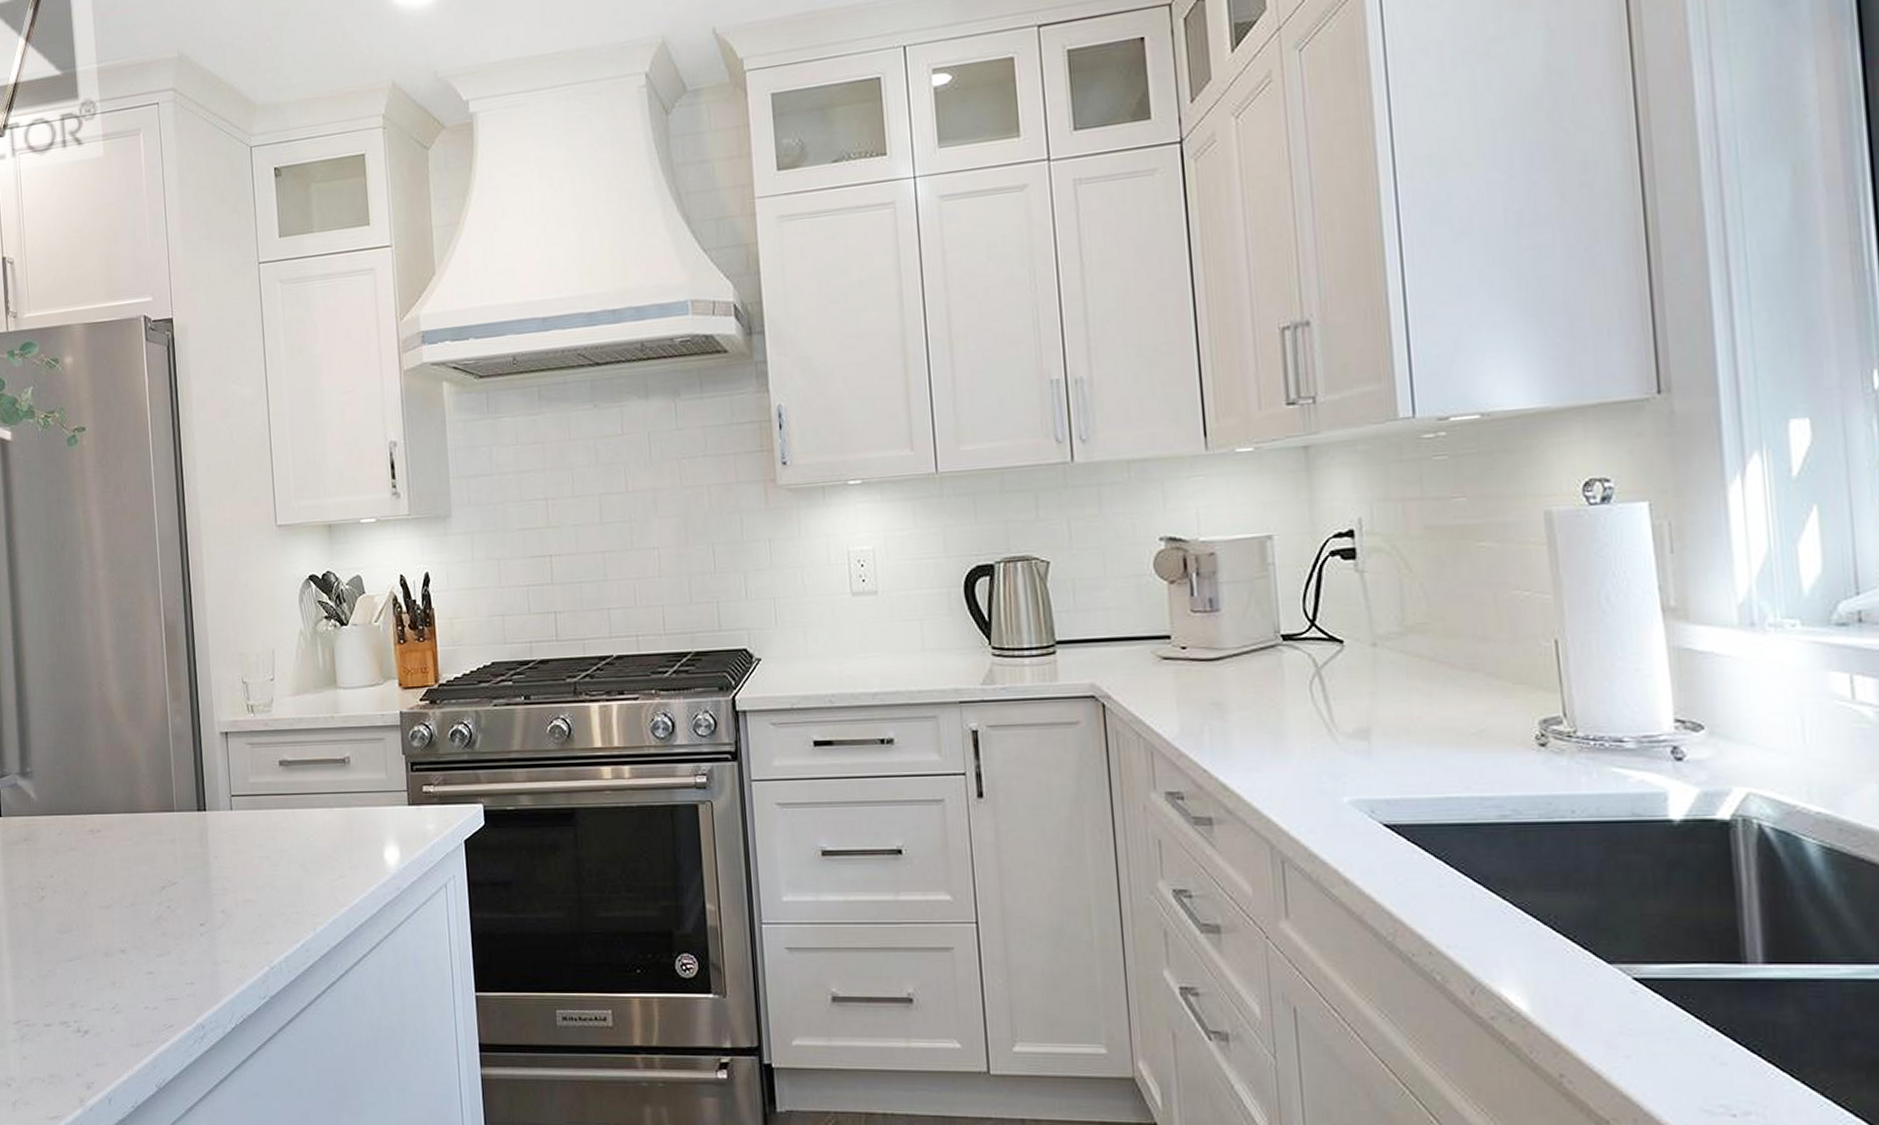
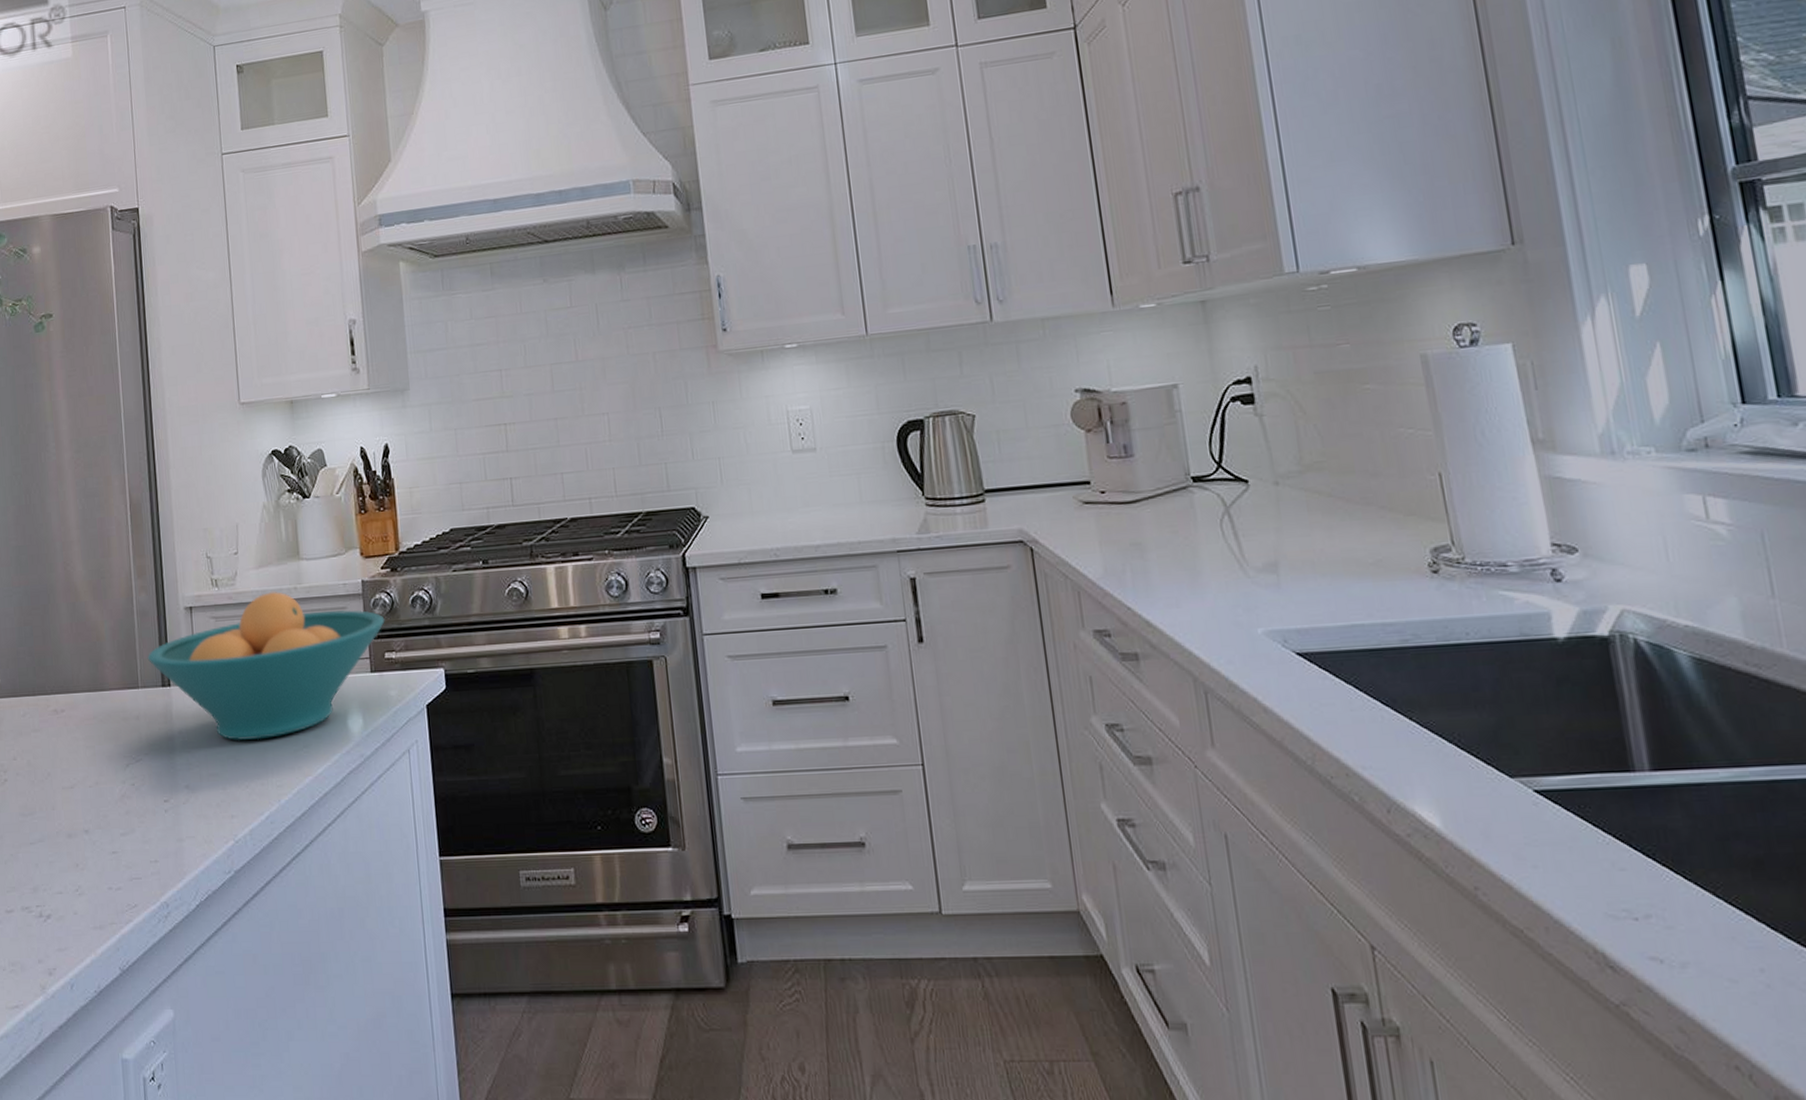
fruit bowl: none [182,719,423,869] -> present [147,591,385,740]

